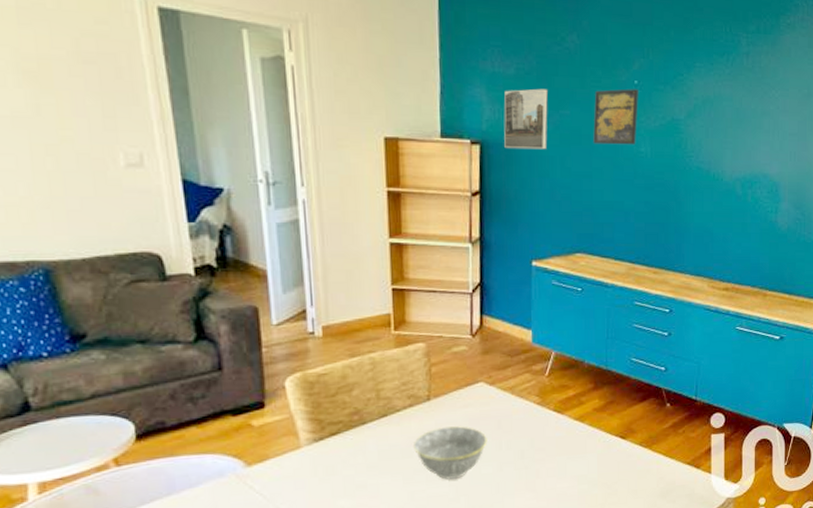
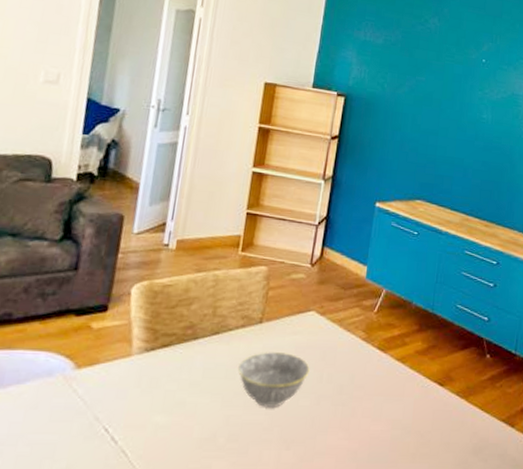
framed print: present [504,88,548,150] -> none [365,56,409,108]
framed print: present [593,89,638,145] -> none [442,64,485,112]

